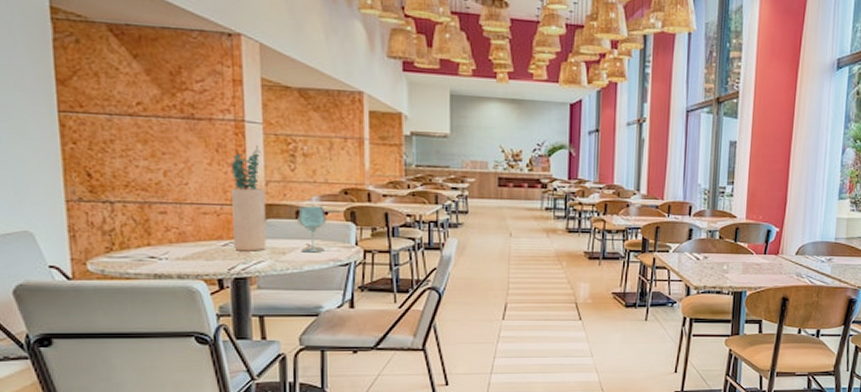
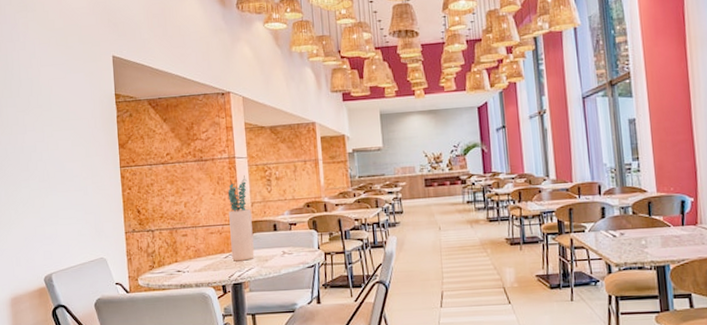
wine glass: present [298,205,326,253] -> none [275,218,296,259]

